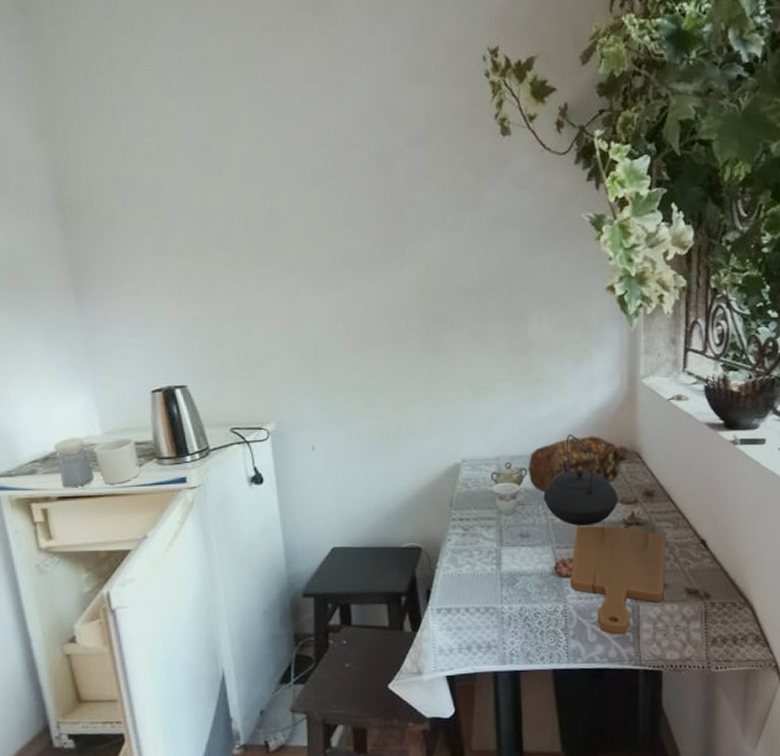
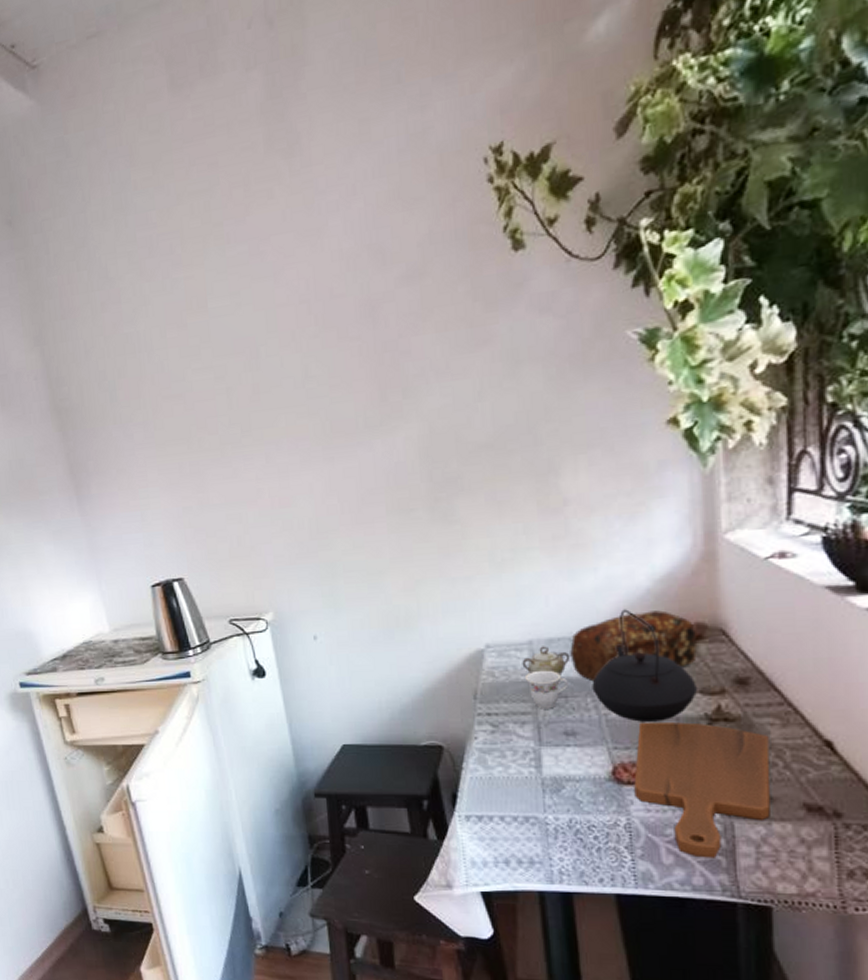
salt shaker: present [53,436,94,488] -> none [69,634,107,684]
mug: present [93,438,140,485] -> none [104,634,147,680]

